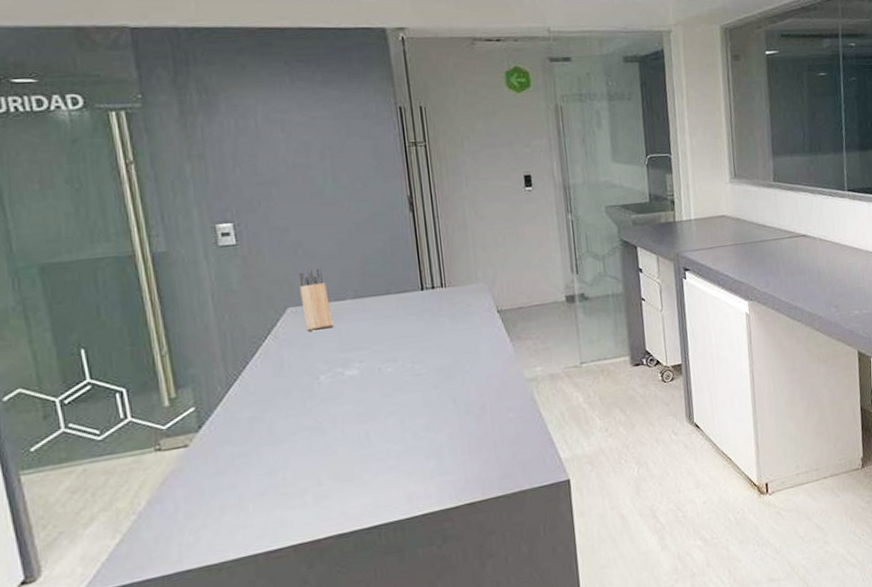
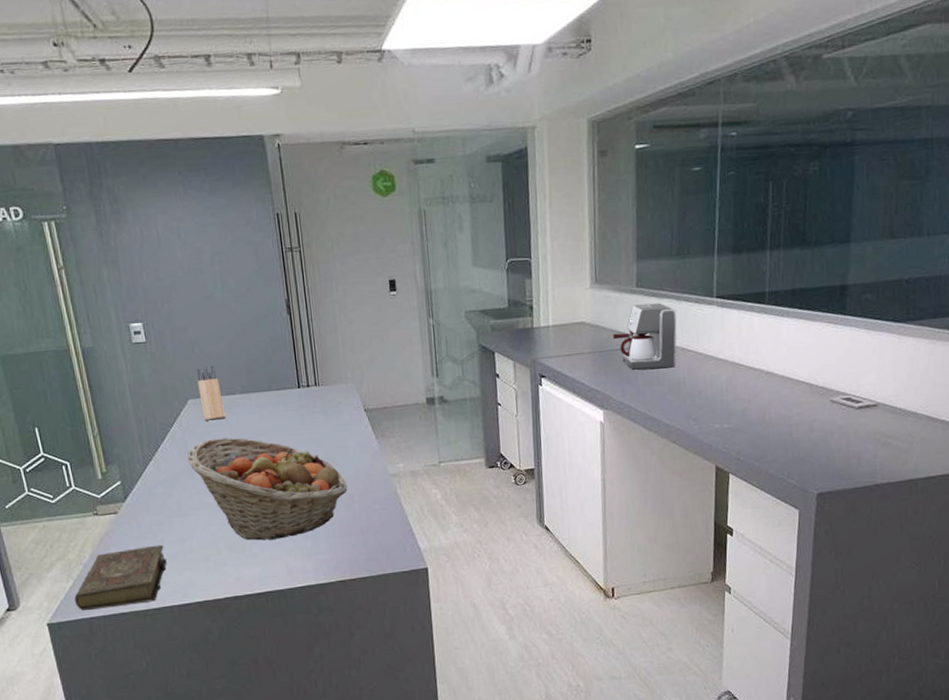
book: none [122,480,252,574] -> present [74,544,167,611]
fruit basket: none [283,348,478,466] -> present [187,437,348,541]
coffee maker: none [754,196,815,261] -> present [613,303,677,370]

